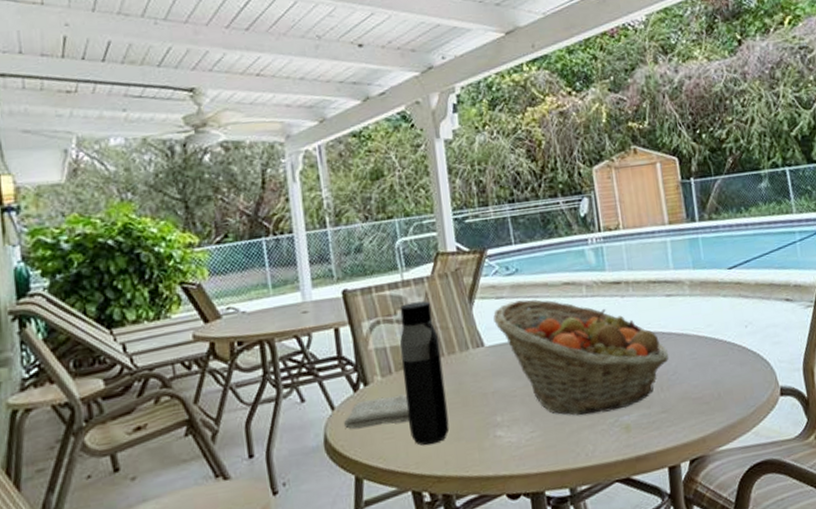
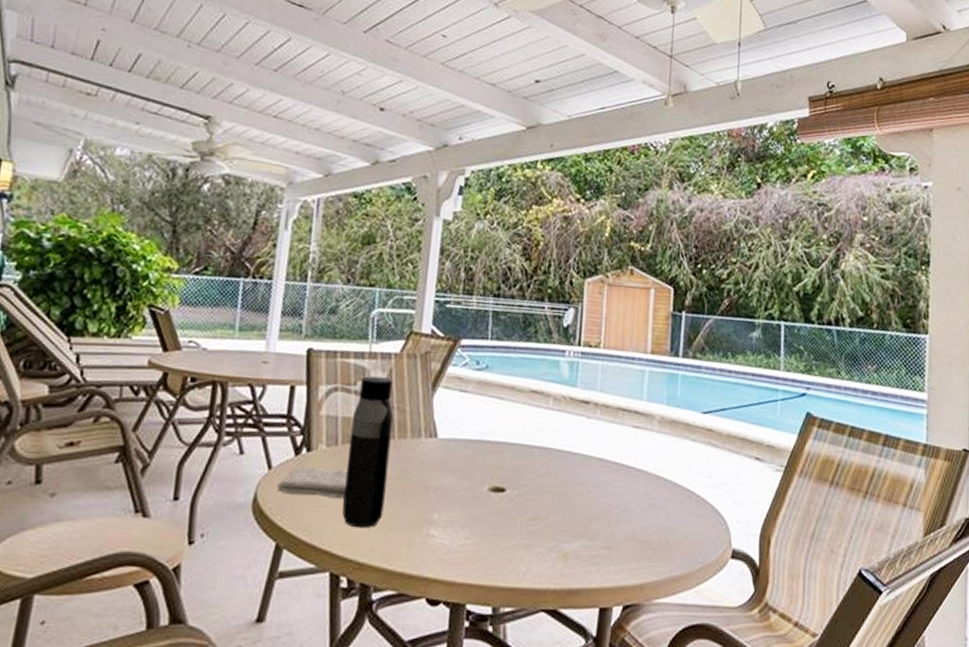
fruit basket: present [493,299,669,415] -> none [453,398,624,535]

